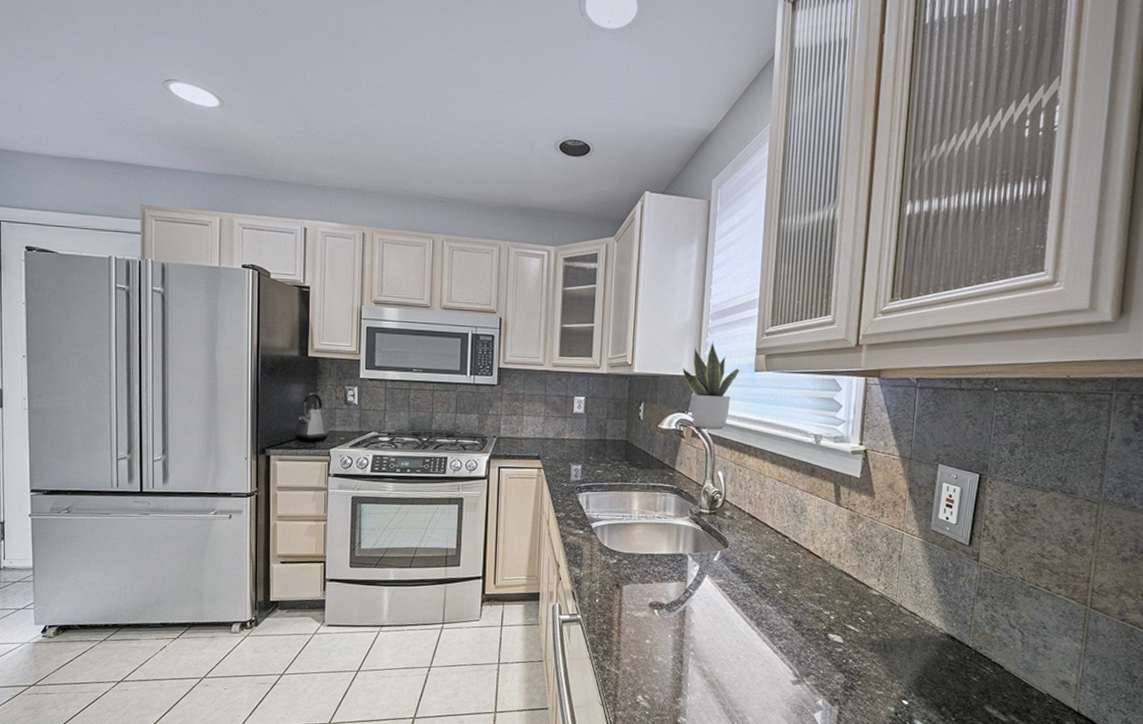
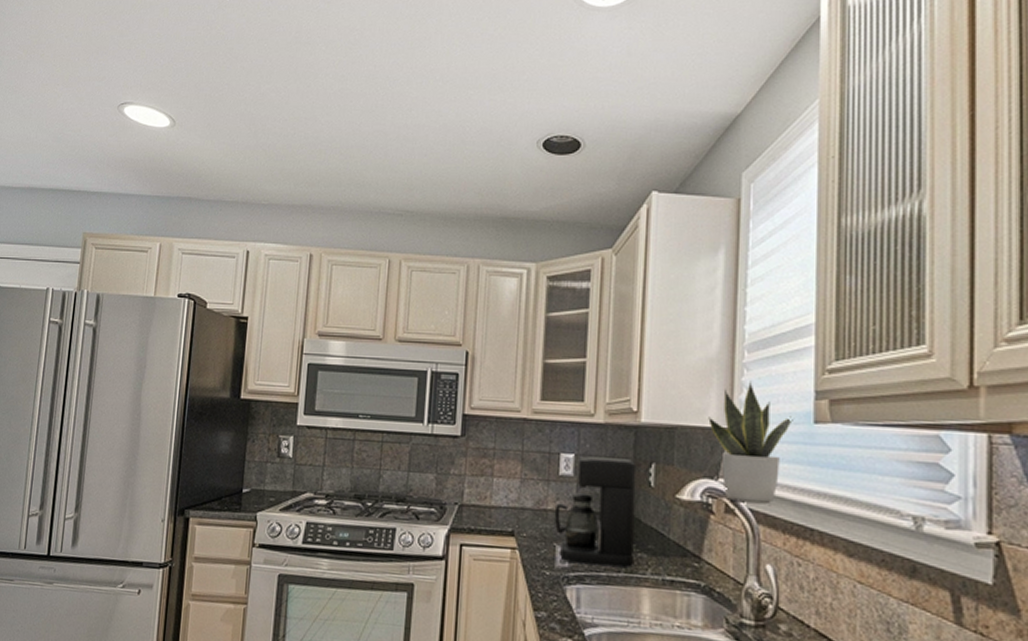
kettle: present [294,392,329,443] -> none [218,442,258,504]
coffee maker: none [570,398,631,478] -> present [554,456,637,567]

